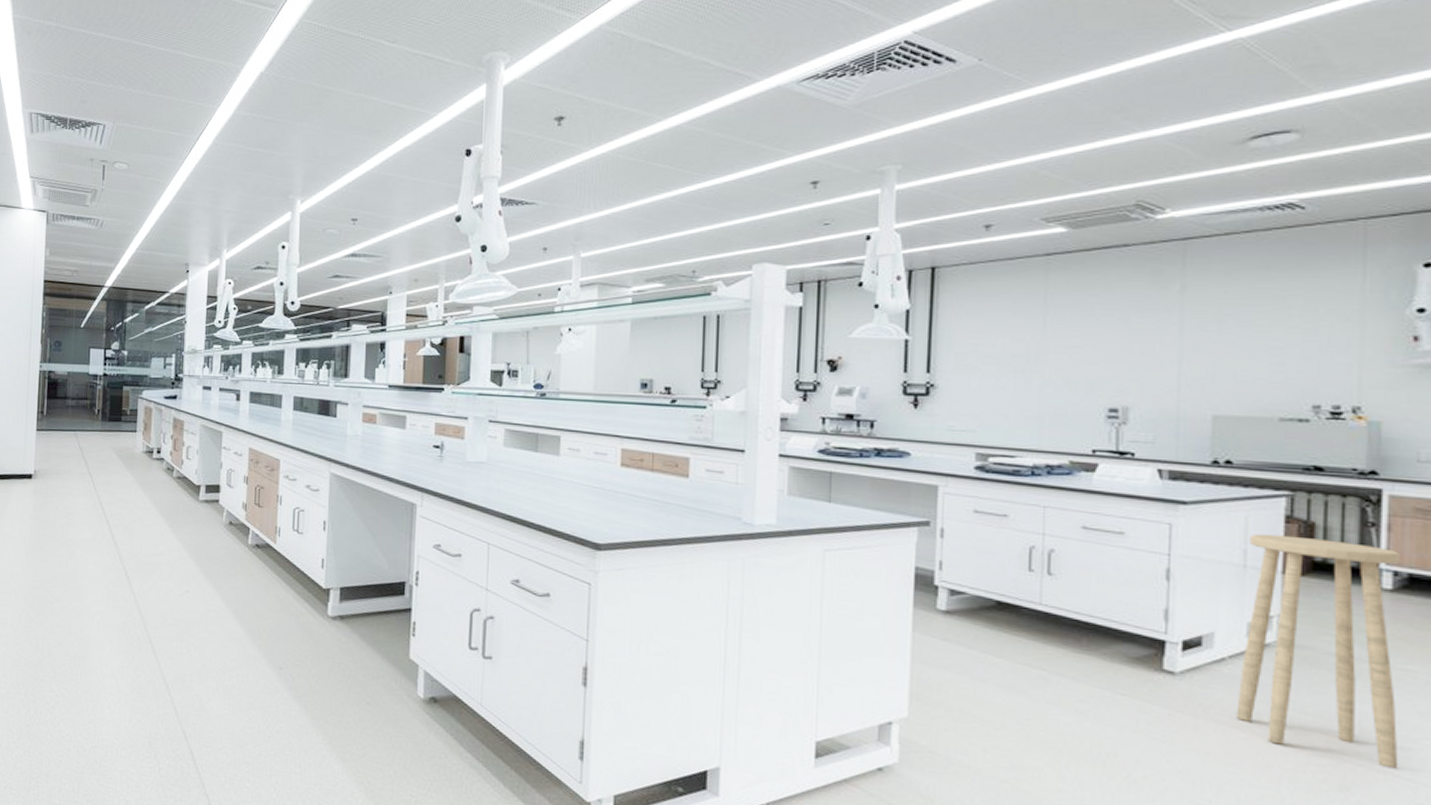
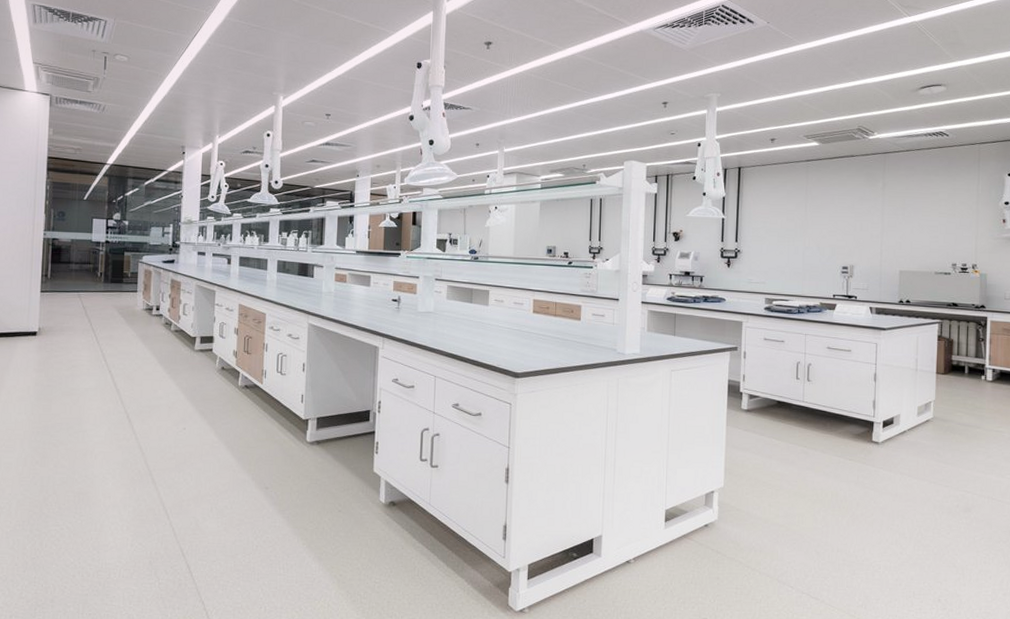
stool: present [1236,533,1402,769] -> none [912,348,997,494]

